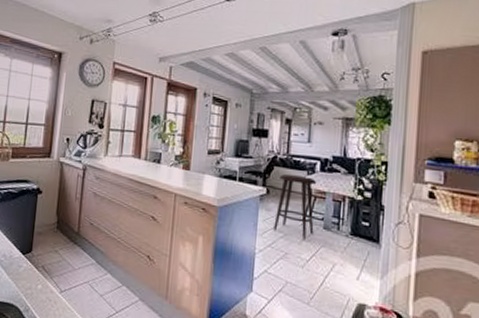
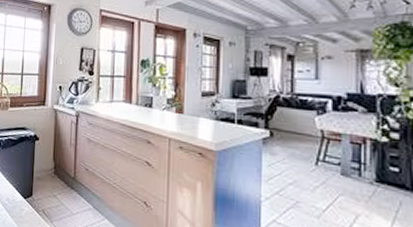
stool: present [273,174,317,240] -> none [281,115,330,188]

